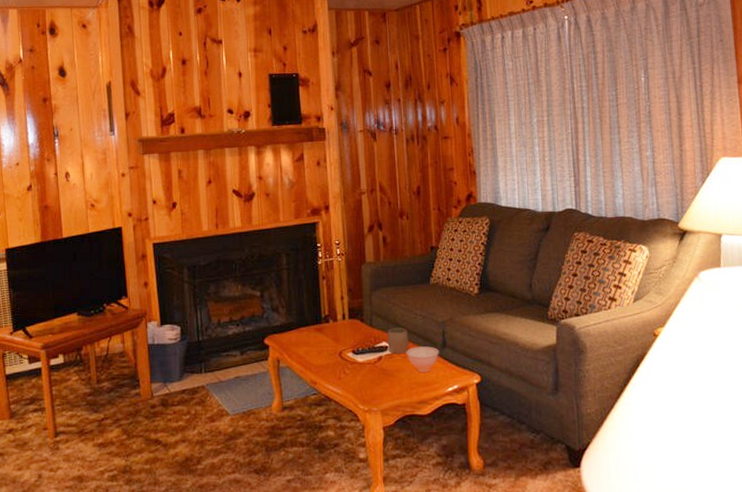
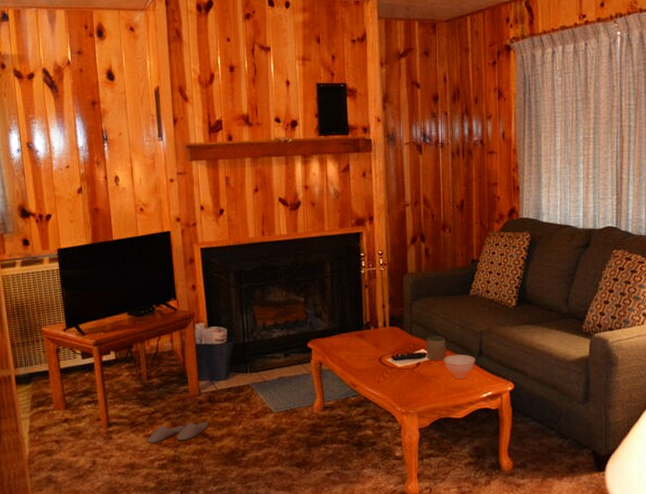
slippers: none [96,428,161,453] -> present [147,422,208,444]

